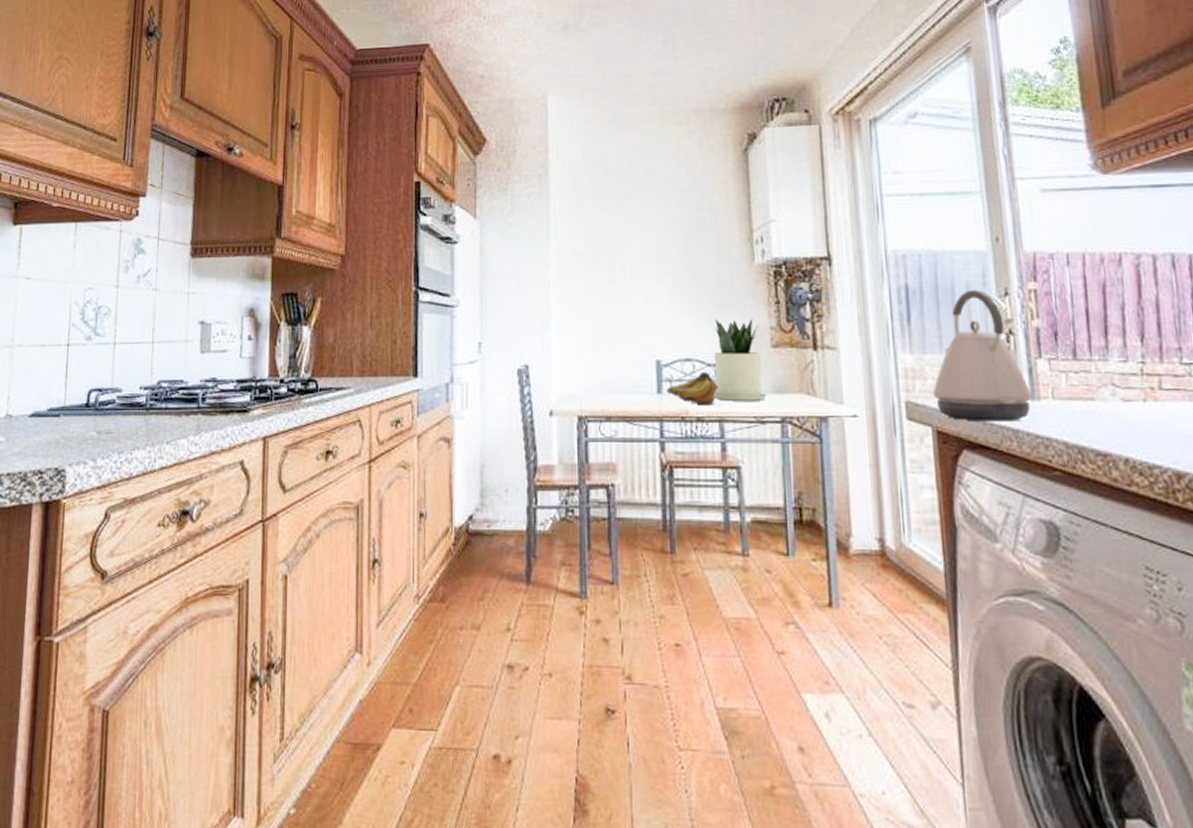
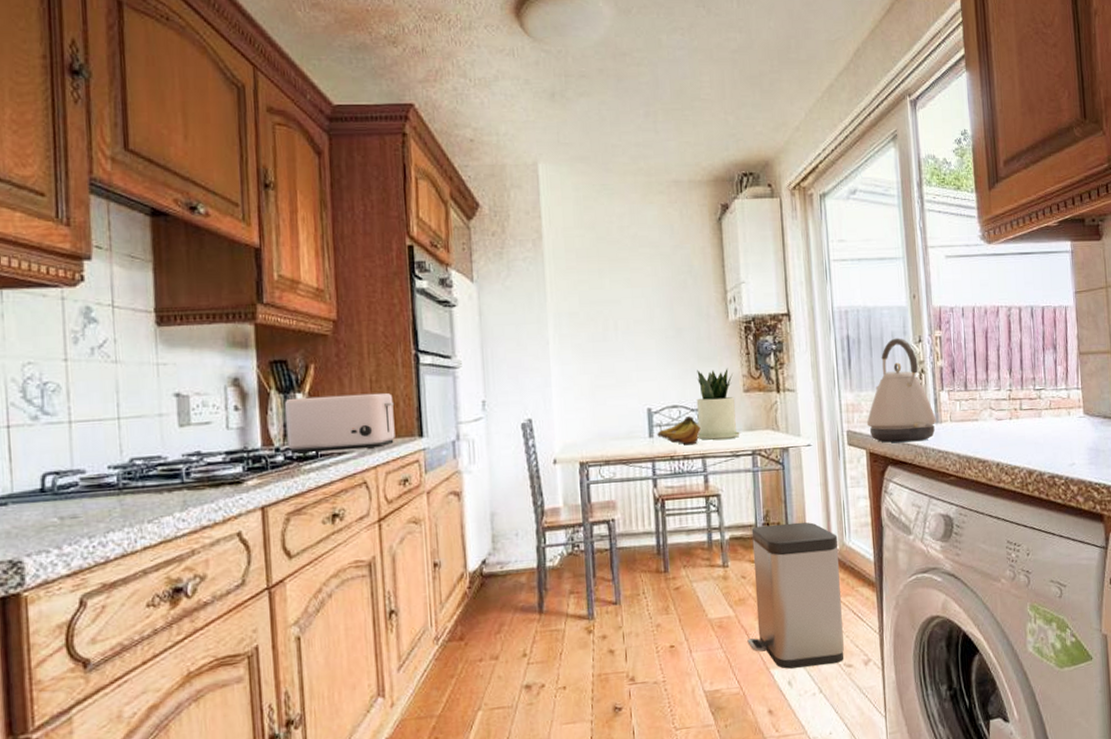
toaster: none [291,329,392,388] -> present [285,392,395,455]
pedal bin: none [772,510,903,699] -> present [747,521,844,669]

